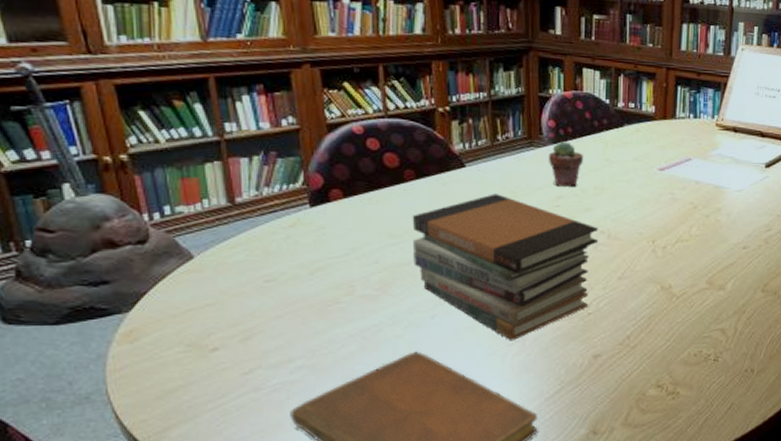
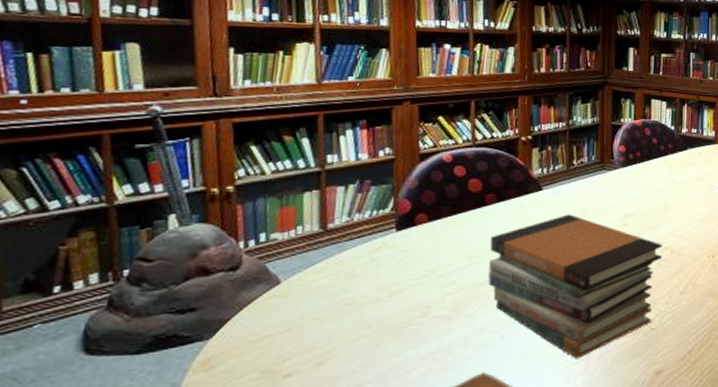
potted succulent: present [549,141,583,187] -> none [619,165,650,206]

